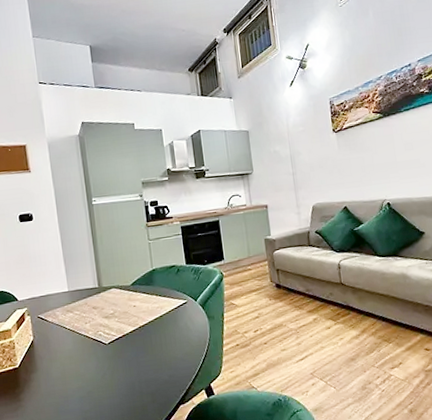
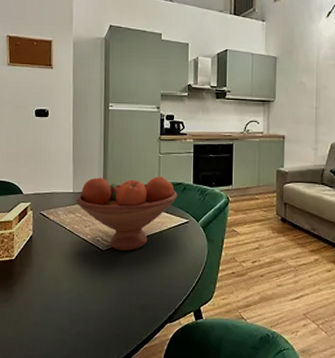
fruit bowl: none [72,262,173,341] -> present [76,176,178,251]

